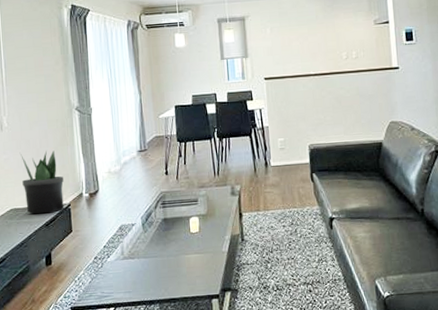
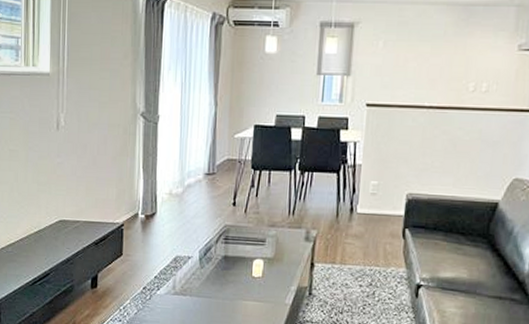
planter: present [19,150,64,215] -> none [74,157,119,231]

